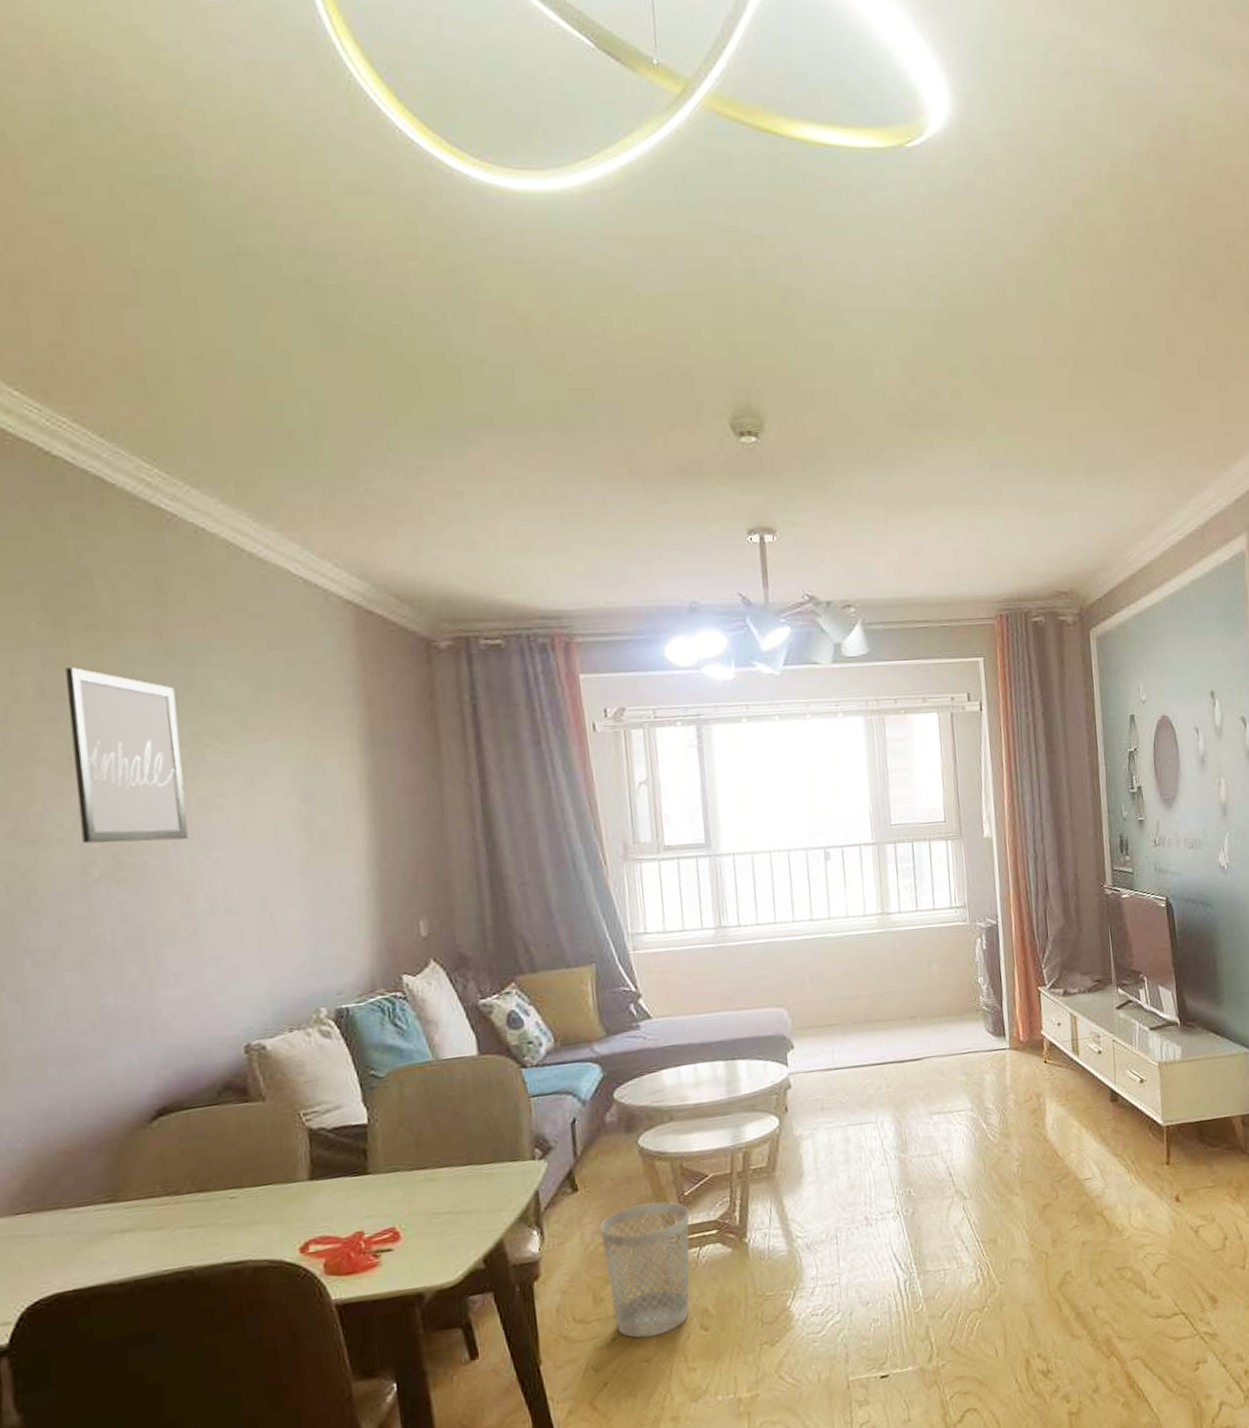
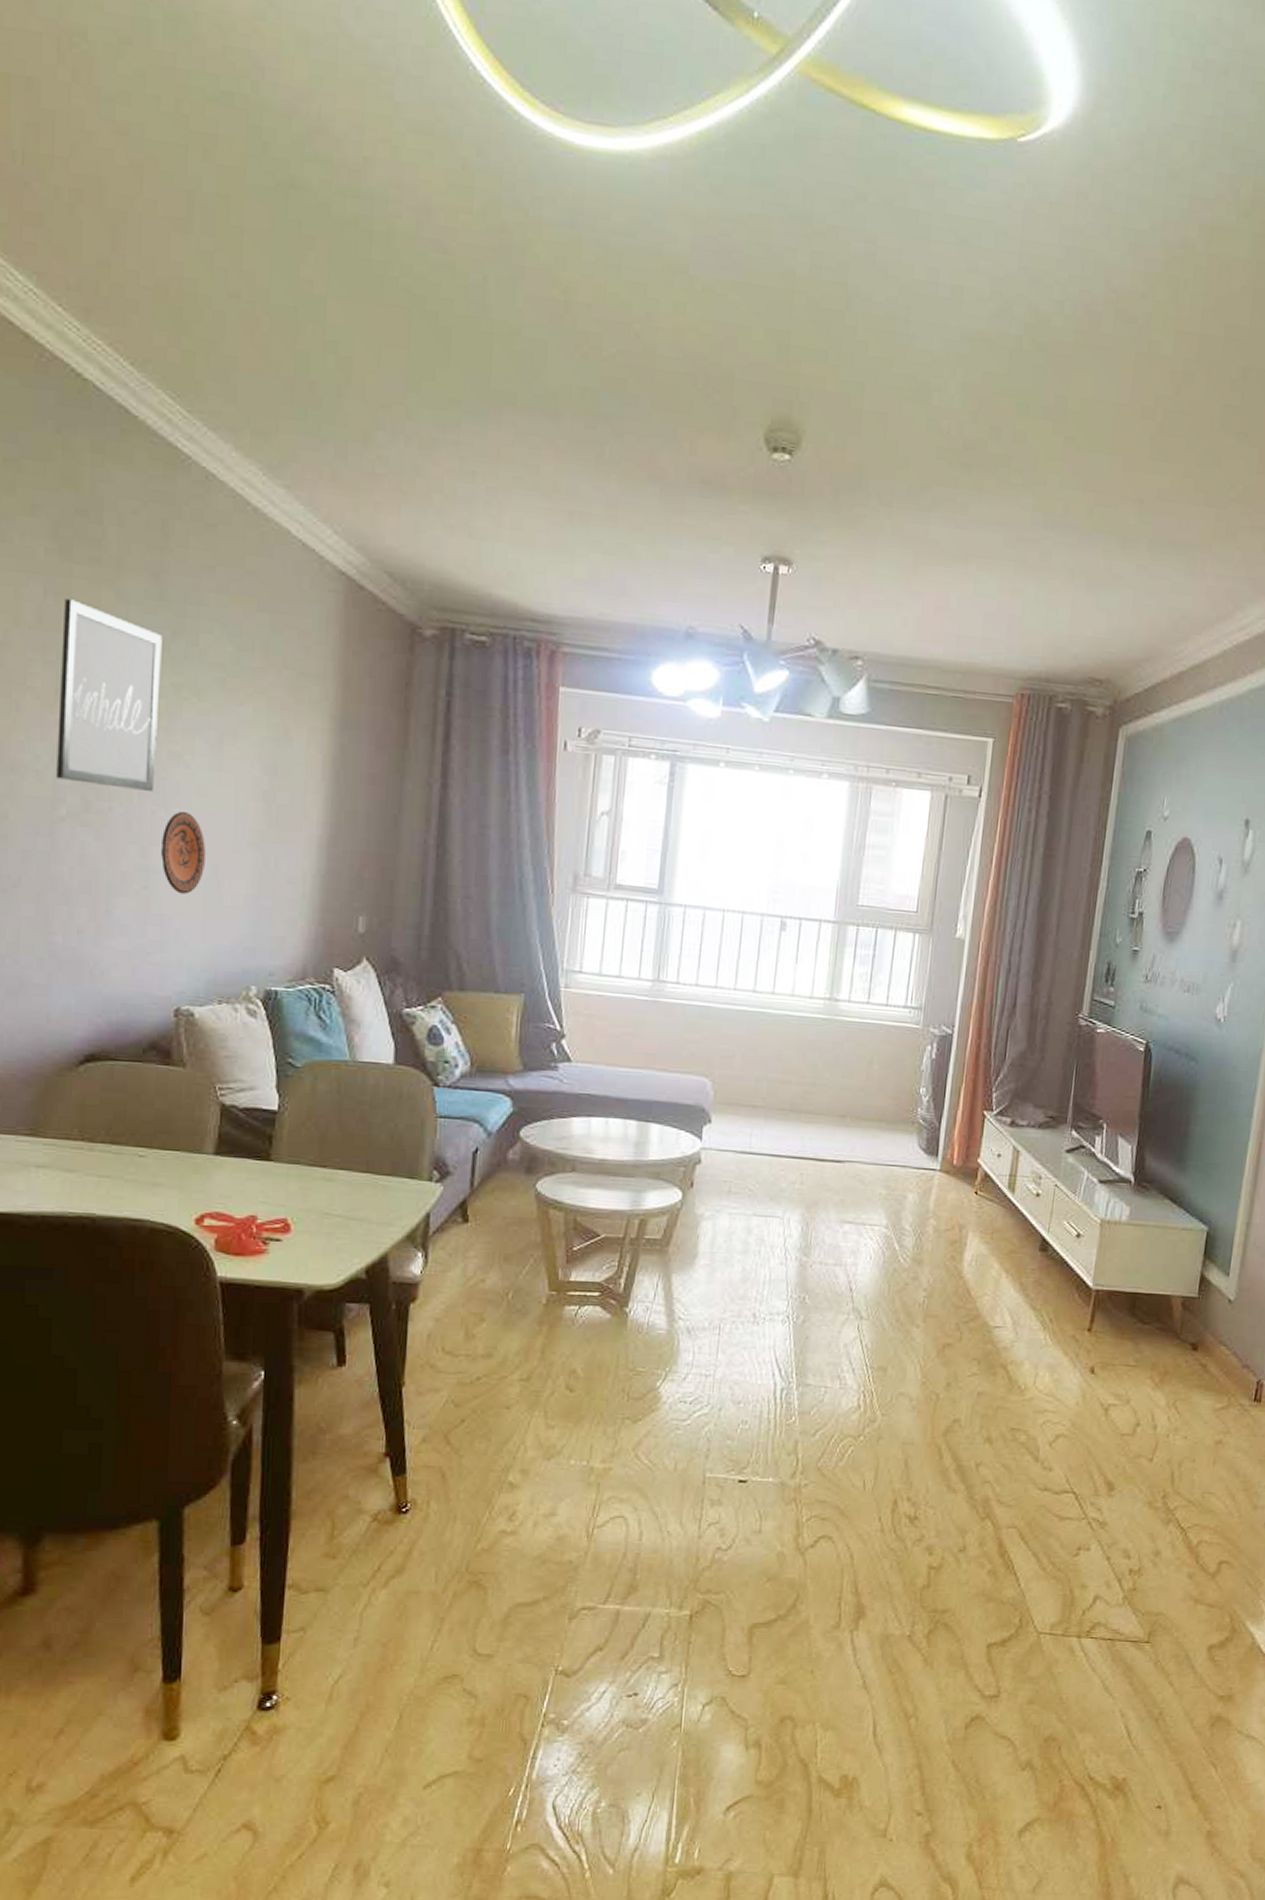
decorative plate: none [204,853,254,933] -> present [161,812,205,894]
wastebasket: present [600,1202,690,1338] -> none [483,1249,575,1385]

